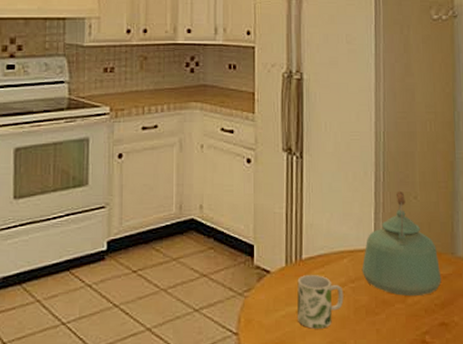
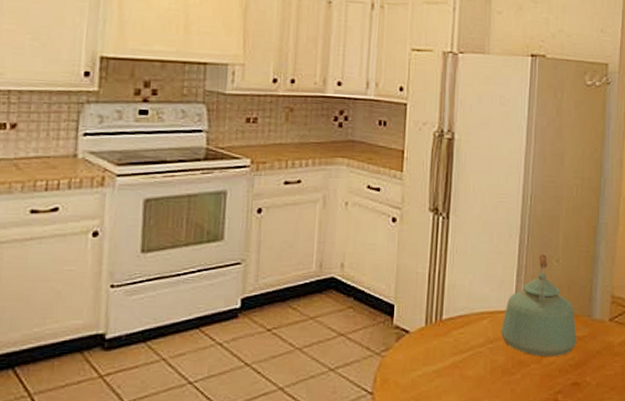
mug: present [297,275,344,329] -> none [434,335,481,388]

